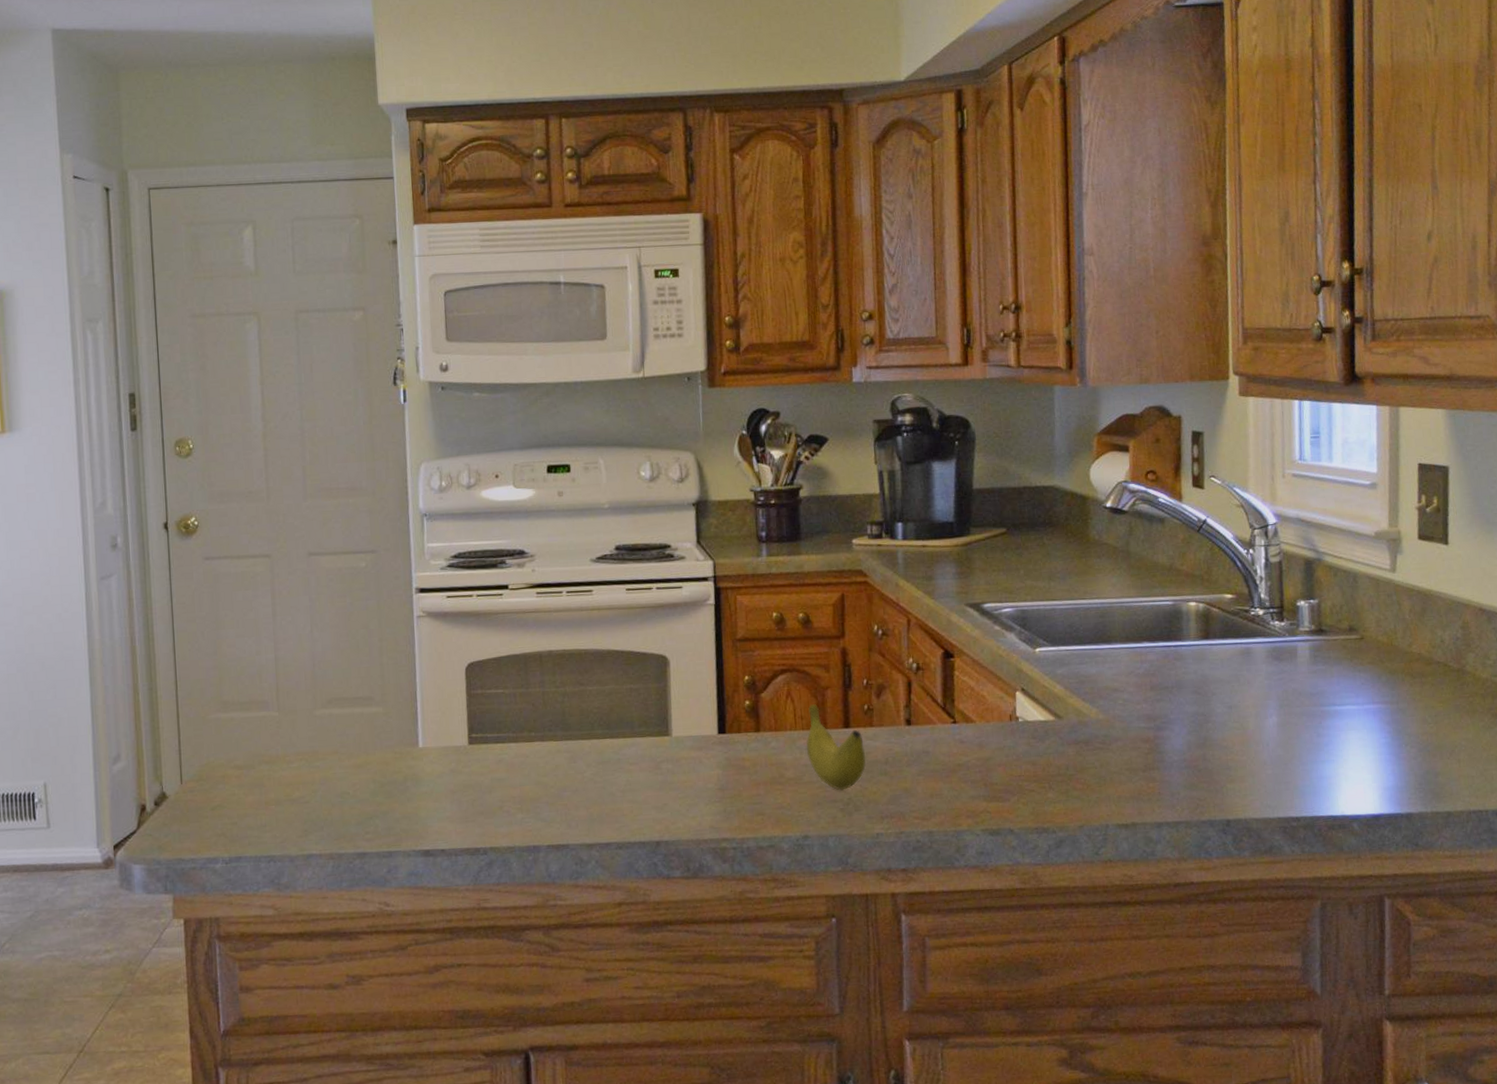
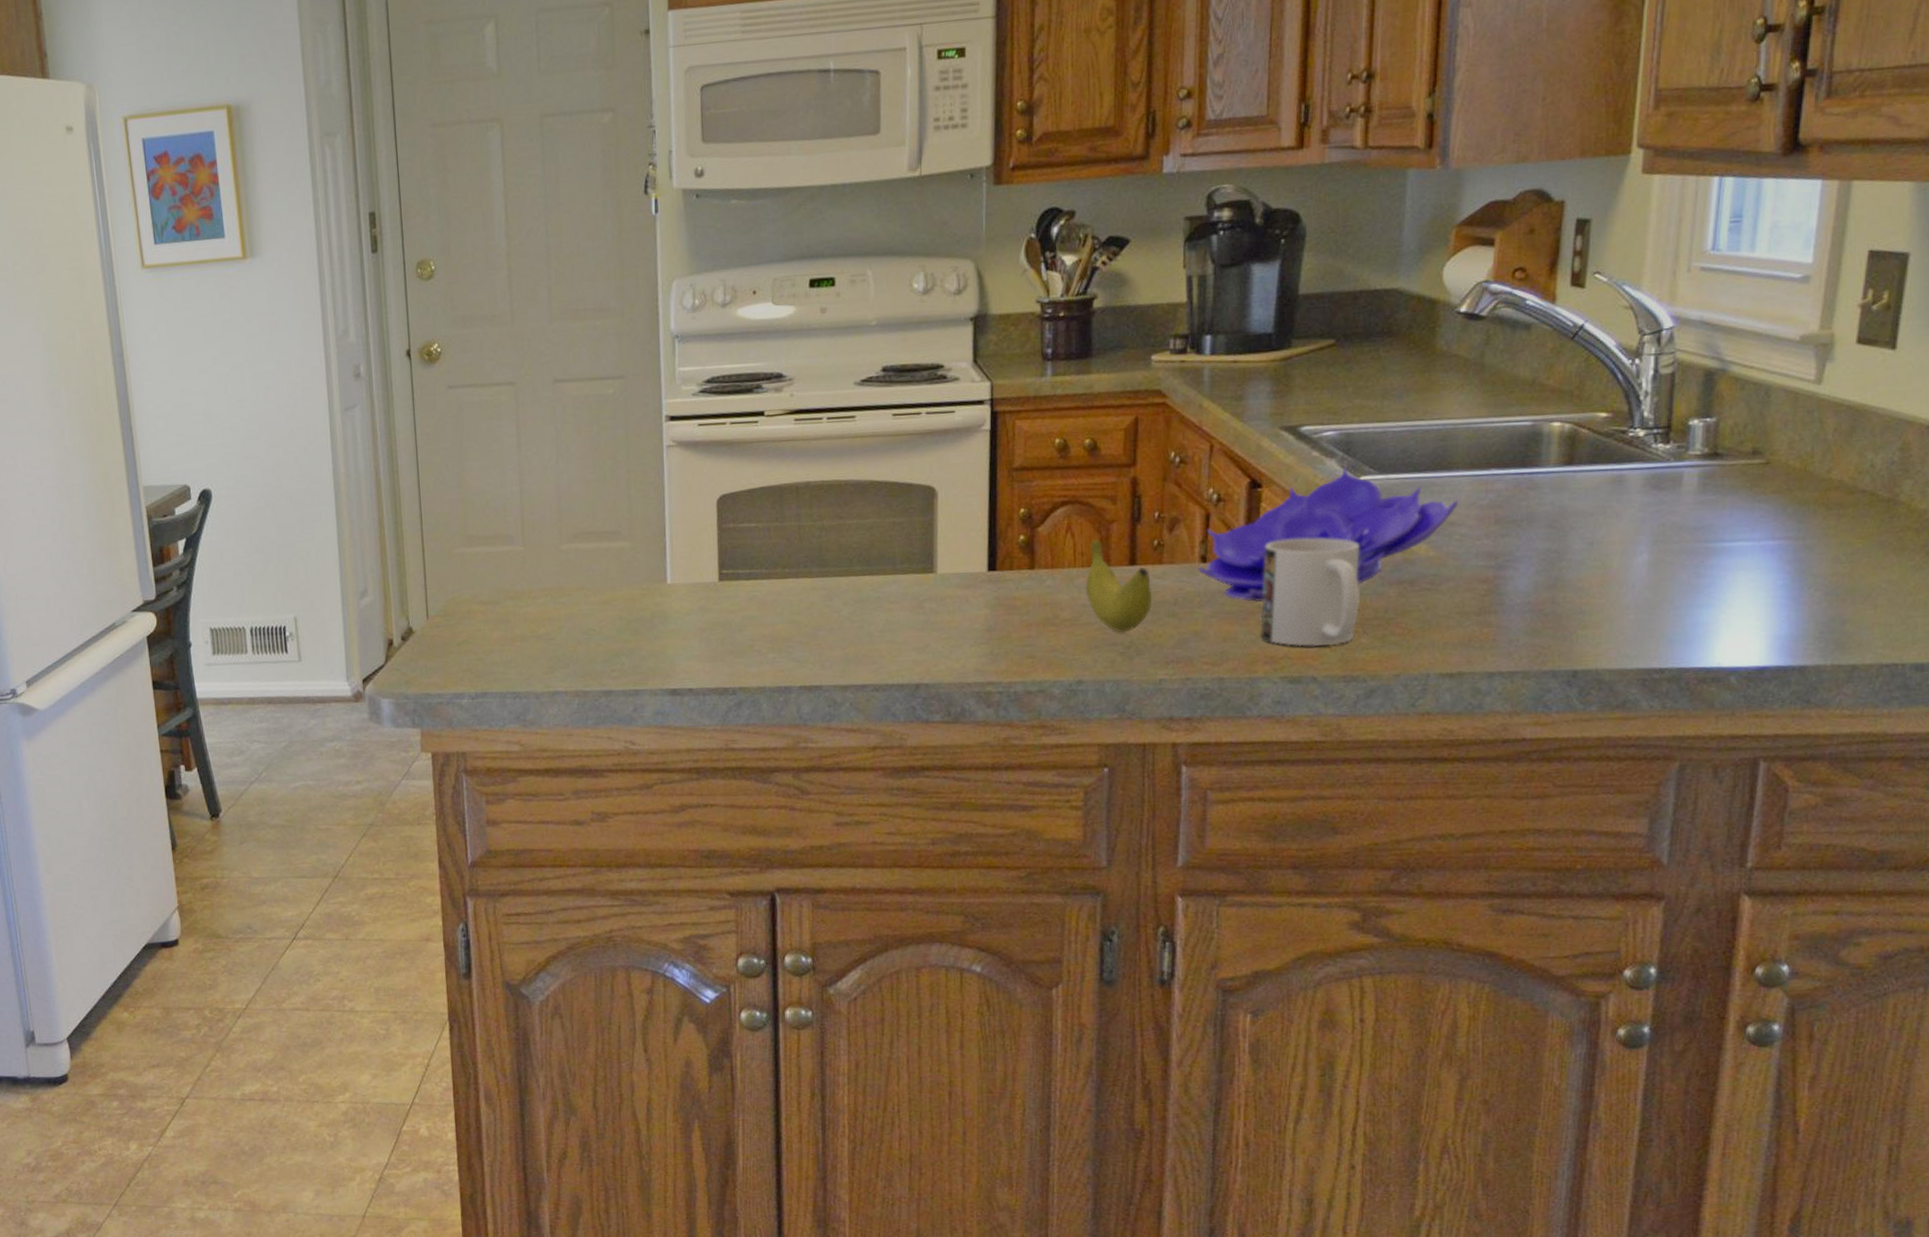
decorative bowl: none [904,639,1120,761] -> present [1198,466,1459,602]
mug: none [960,702,1045,801] -> present [1260,538,1359,647]

